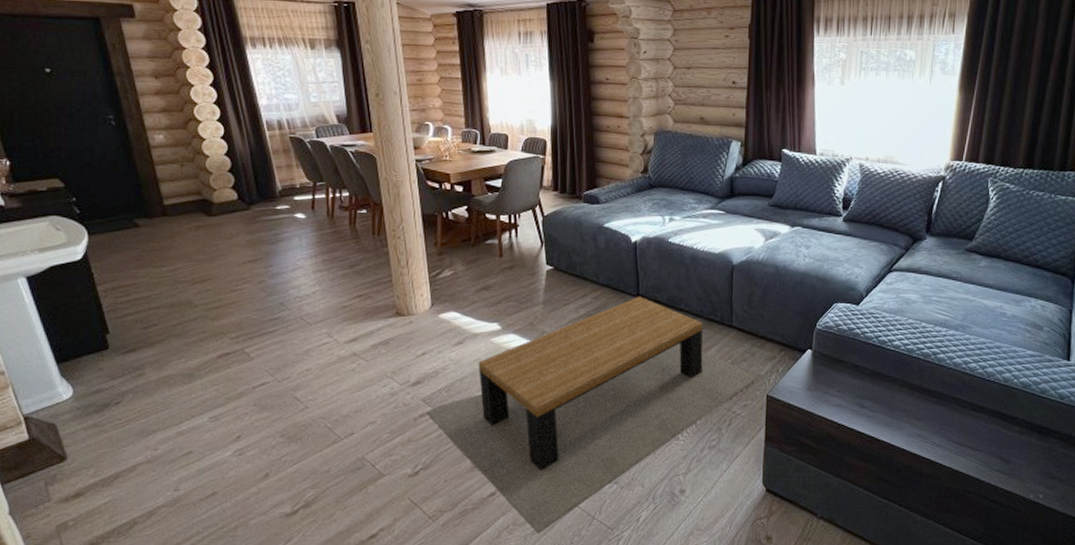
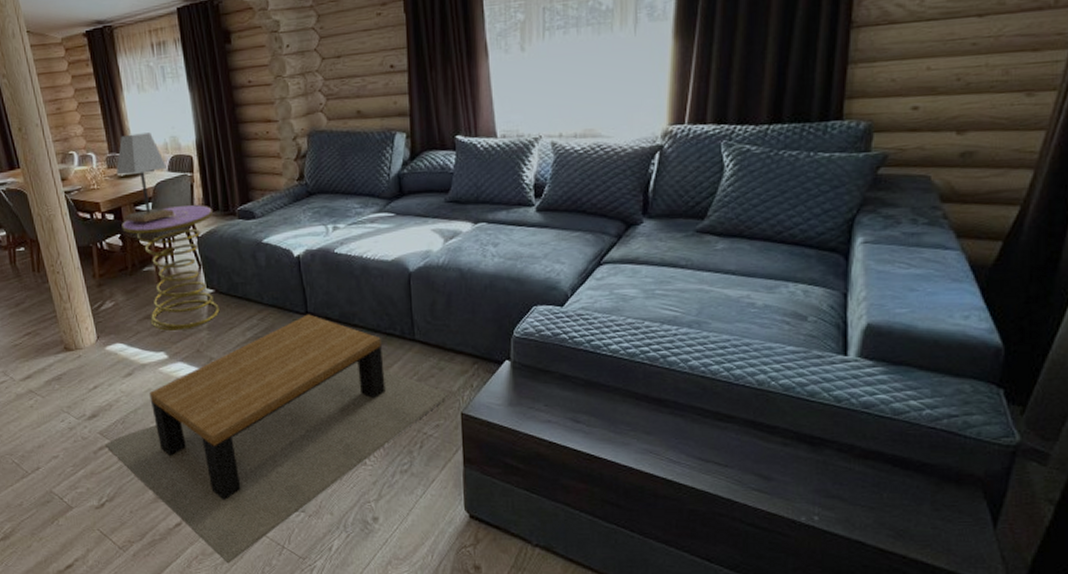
side table: none [469,185,560,303] -> present [121,205,220,331]
lamp: none [470,113,523,198] -> present [116,132,175,223]

